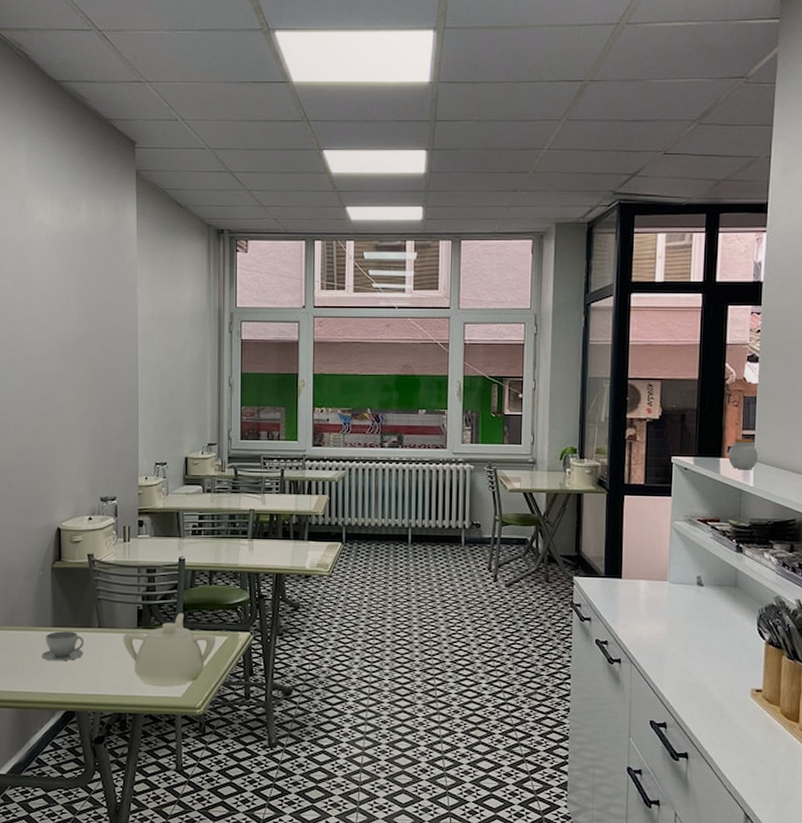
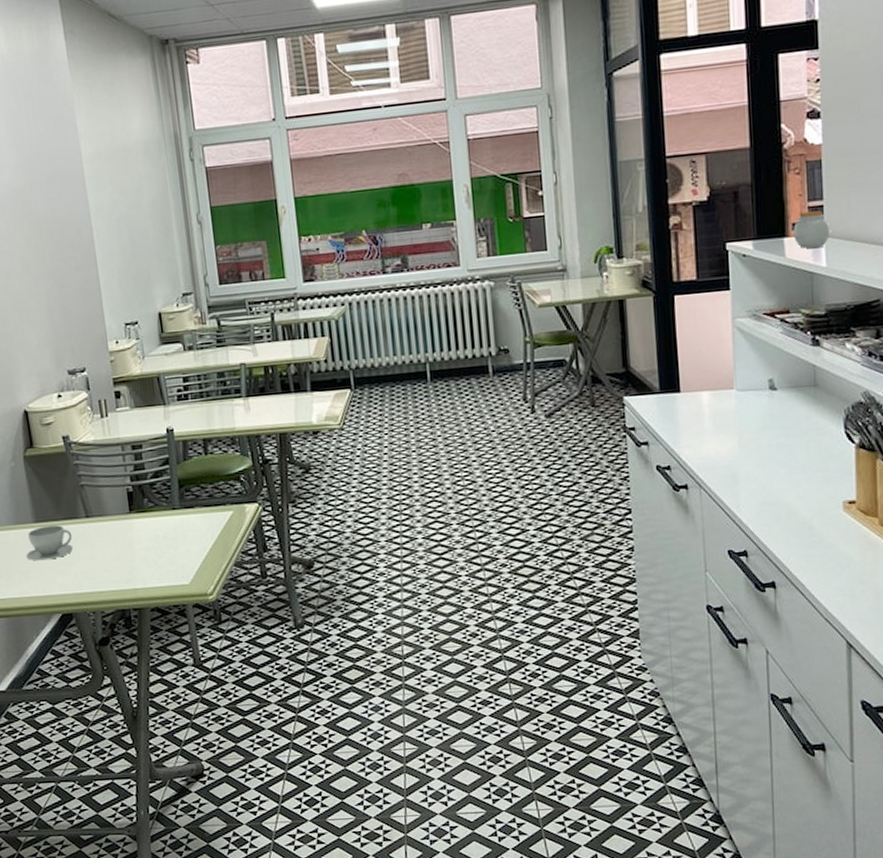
teapot: present [123,613,216,687] -> none [114,490,221,576]

